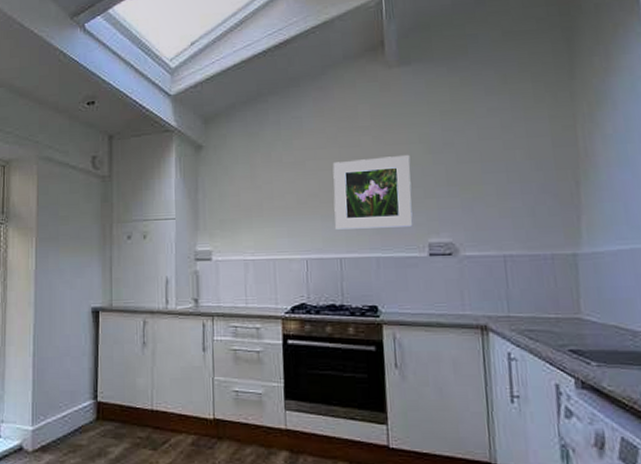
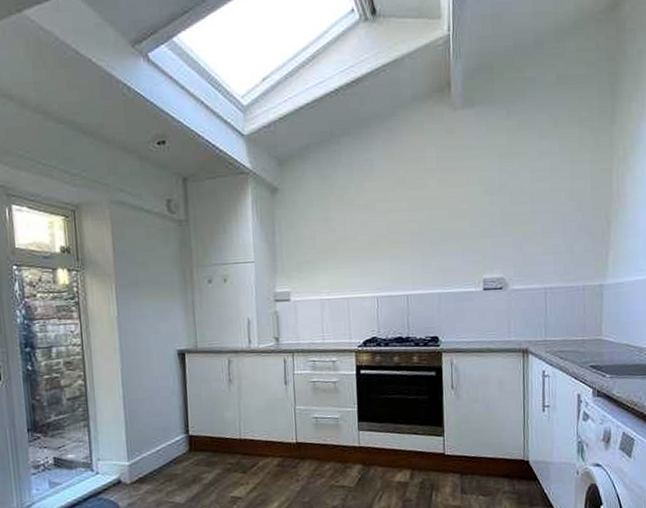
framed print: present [332,154,413,230] -> none [401,196,471,269]

